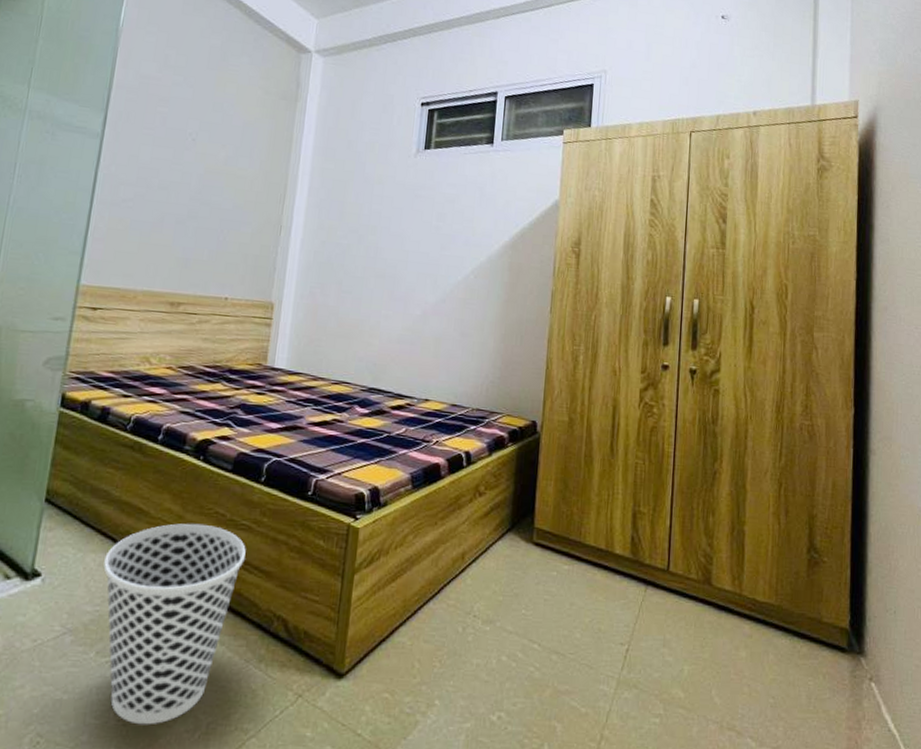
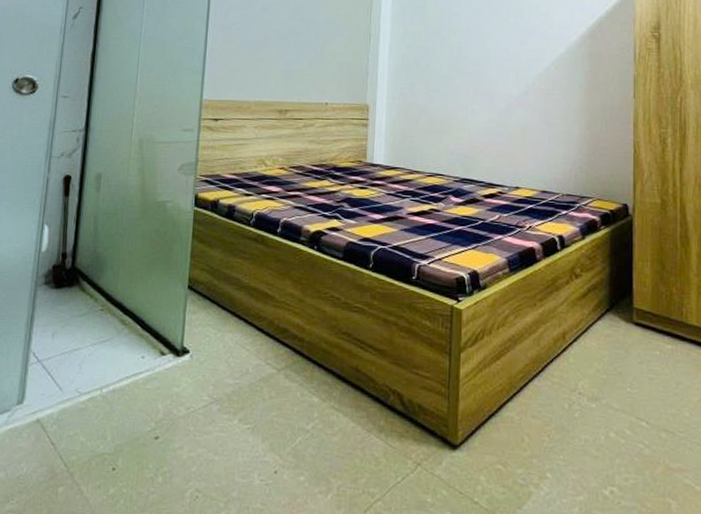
wastebasket: present [103,523,246,725] -> none [240,306,360,486]

